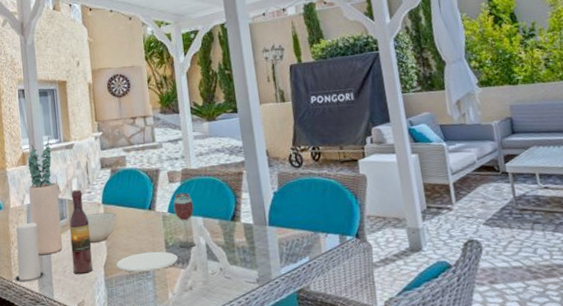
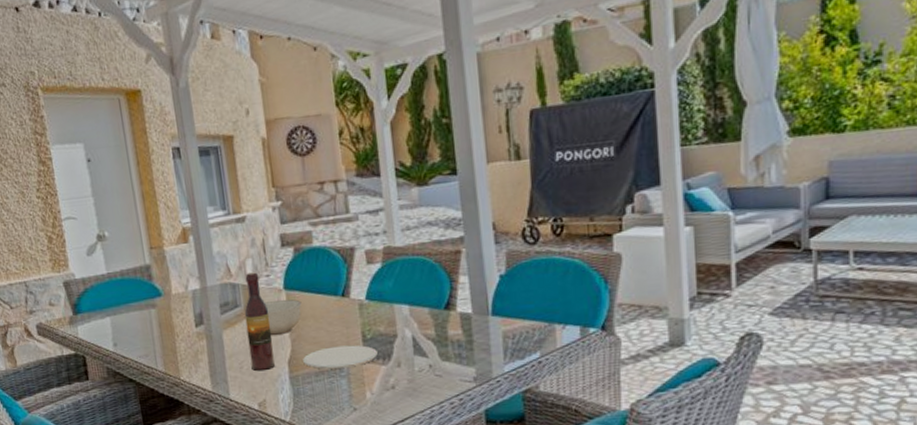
candle: present [14,222,45,283] -> none [181,311,218,380]
vase: present [28,137,63,256] -> none [189,208,238,350]
wineglass: present [173,192,196,249] -> none [372,275,400,342]

